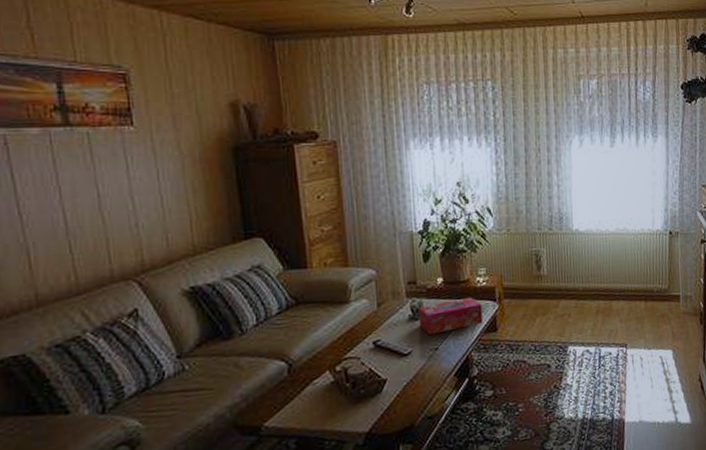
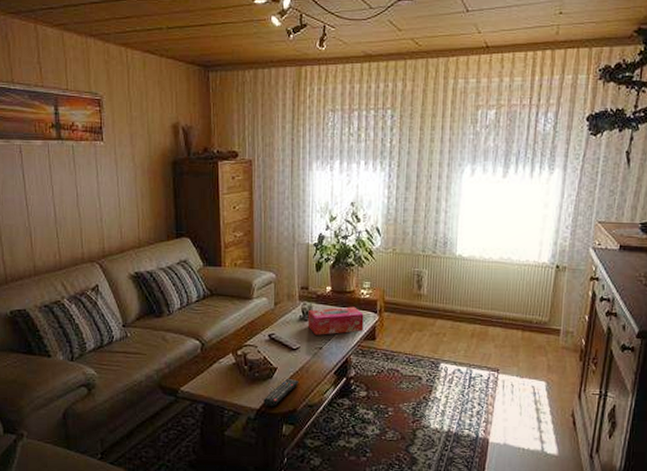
remote control: none [373,389,415,427] -> present [263,379,300,406]

